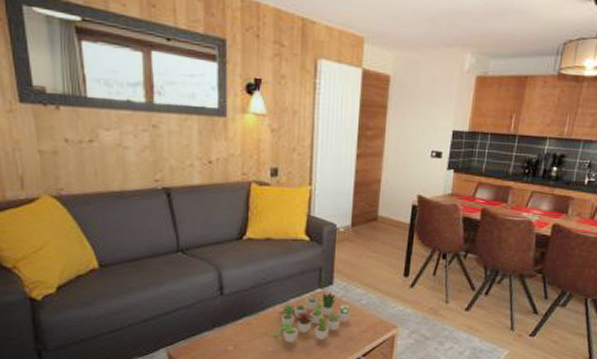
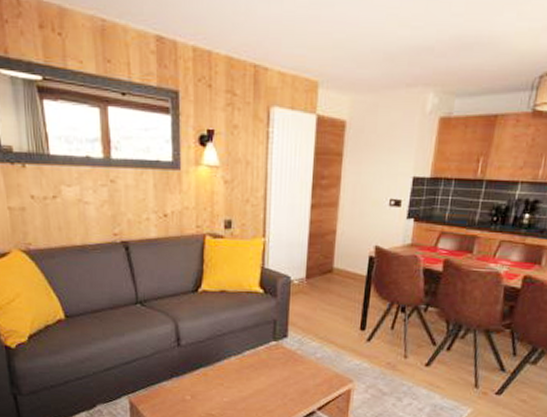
succulent plant: present [272,292,350,343] -> none [228,345,305,395]

